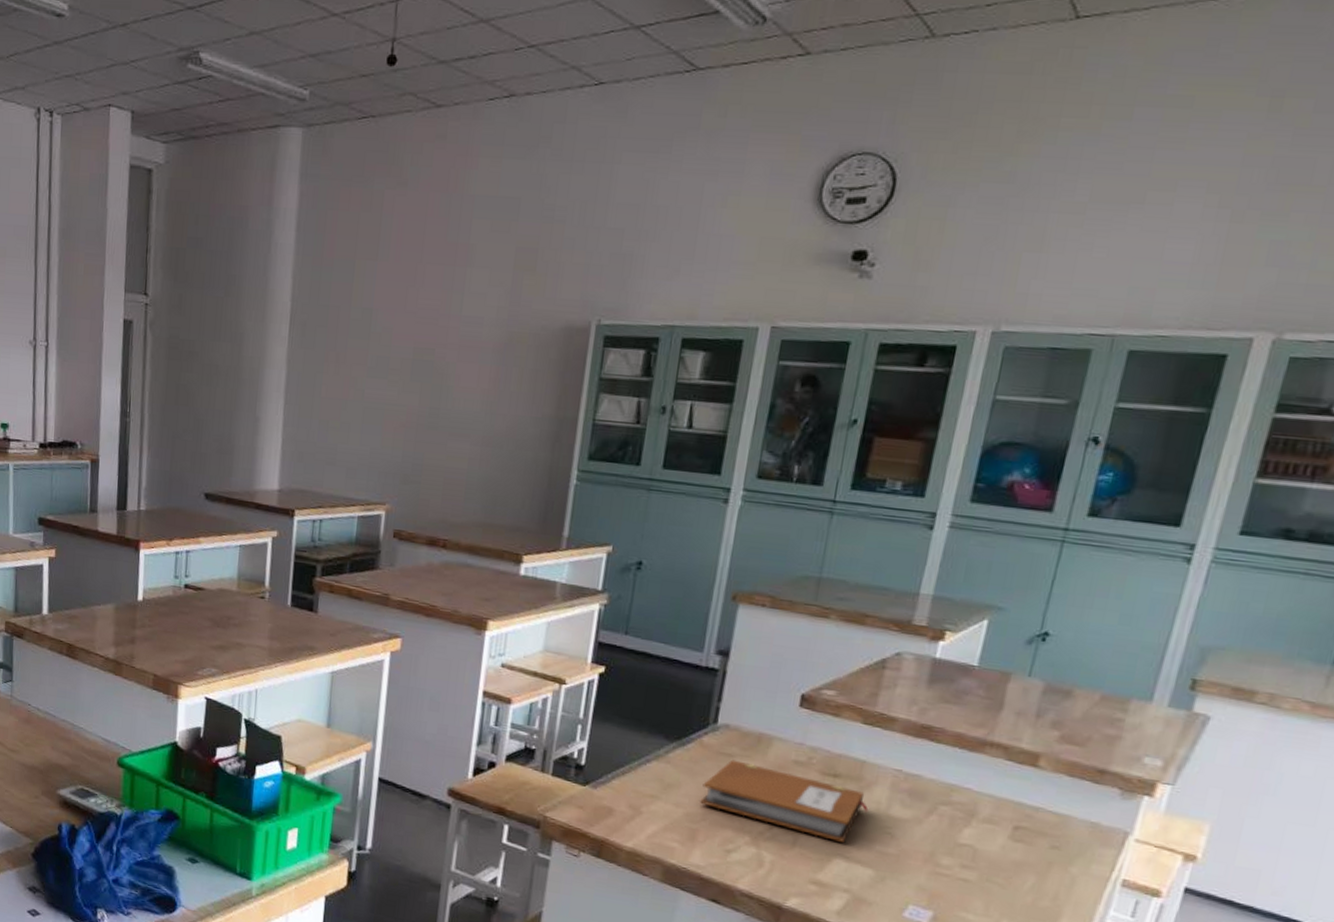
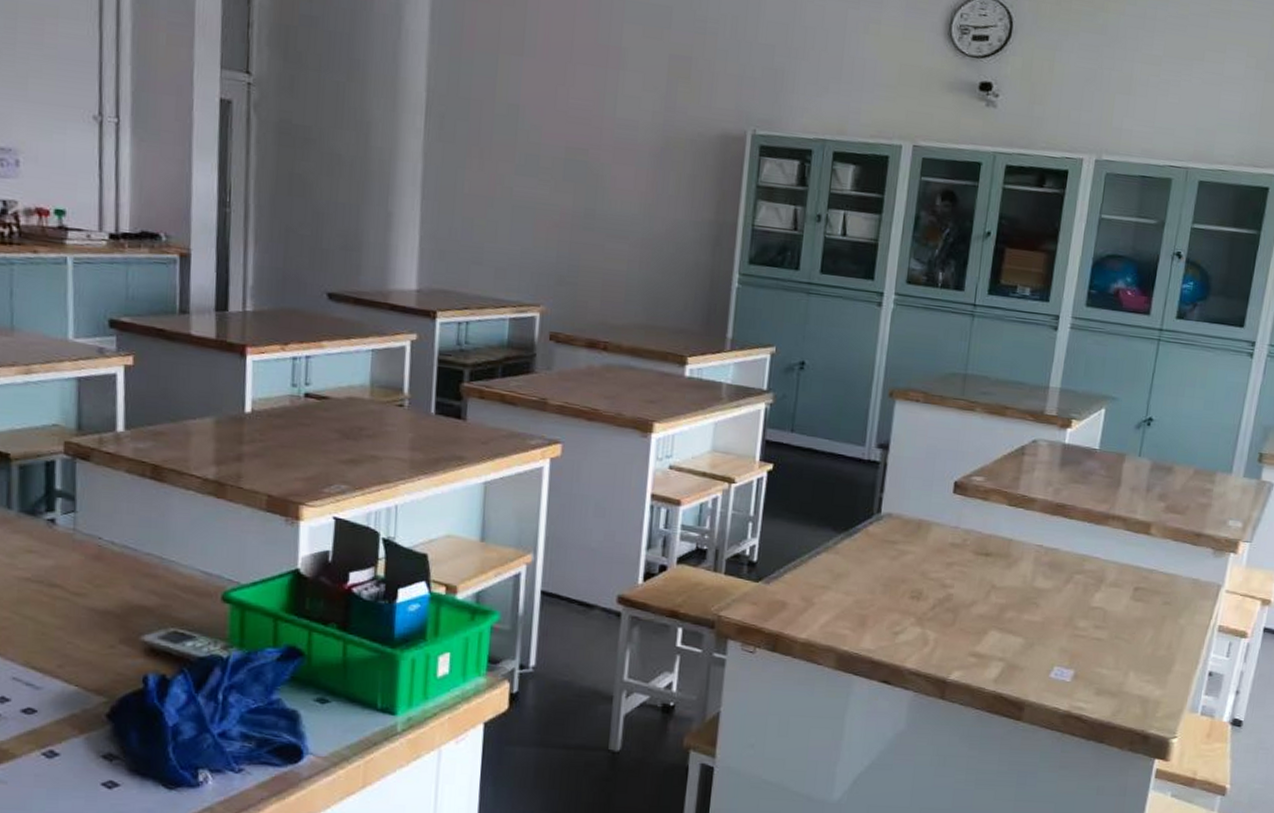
notebook: present [700,759,869,842] -> none [868,546,1017,615]

